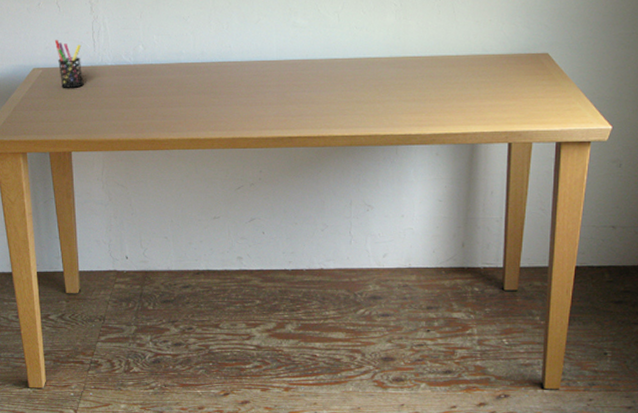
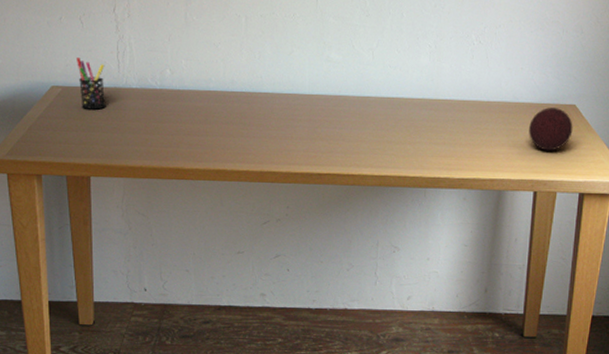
decorative ball: none [500,57,546,102] -> present [529,107,573,151]

